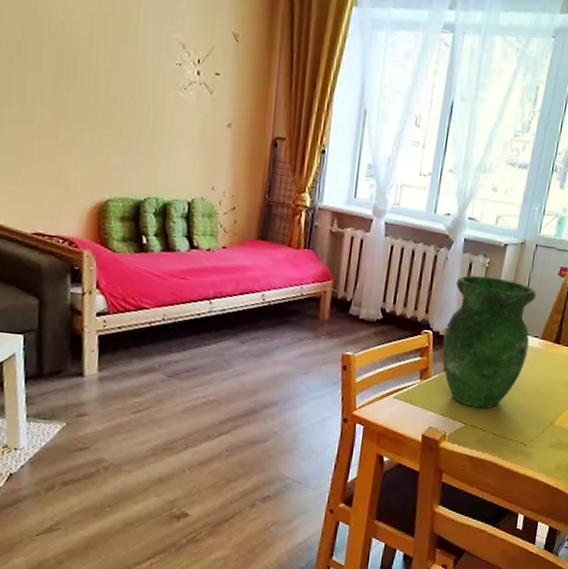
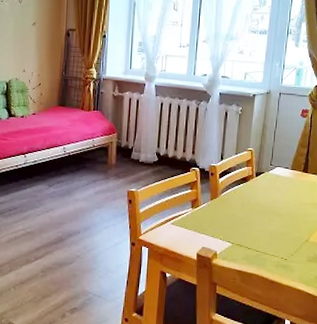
vase: present [442,275,536,409] -> none [208,121,283,230]

